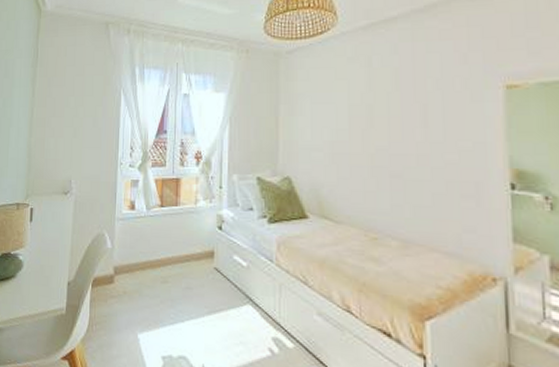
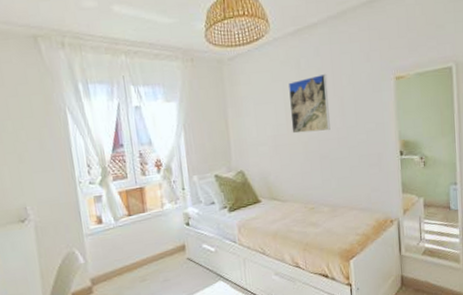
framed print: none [354,74,407,144] -> present [288,73,330,134]

